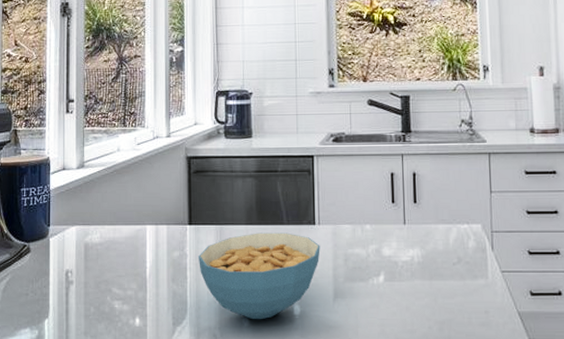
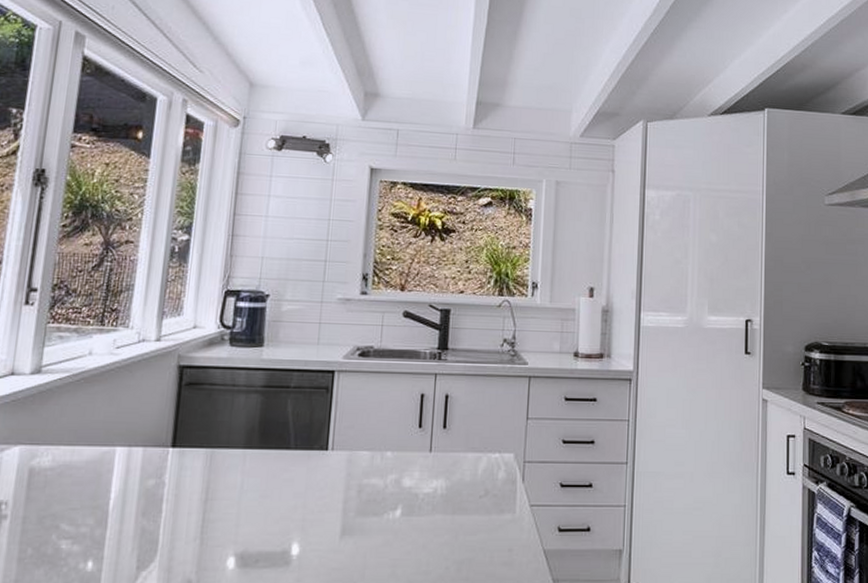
cereal bowl: present [199,232,320,319] -> none [179,458,331,561]

